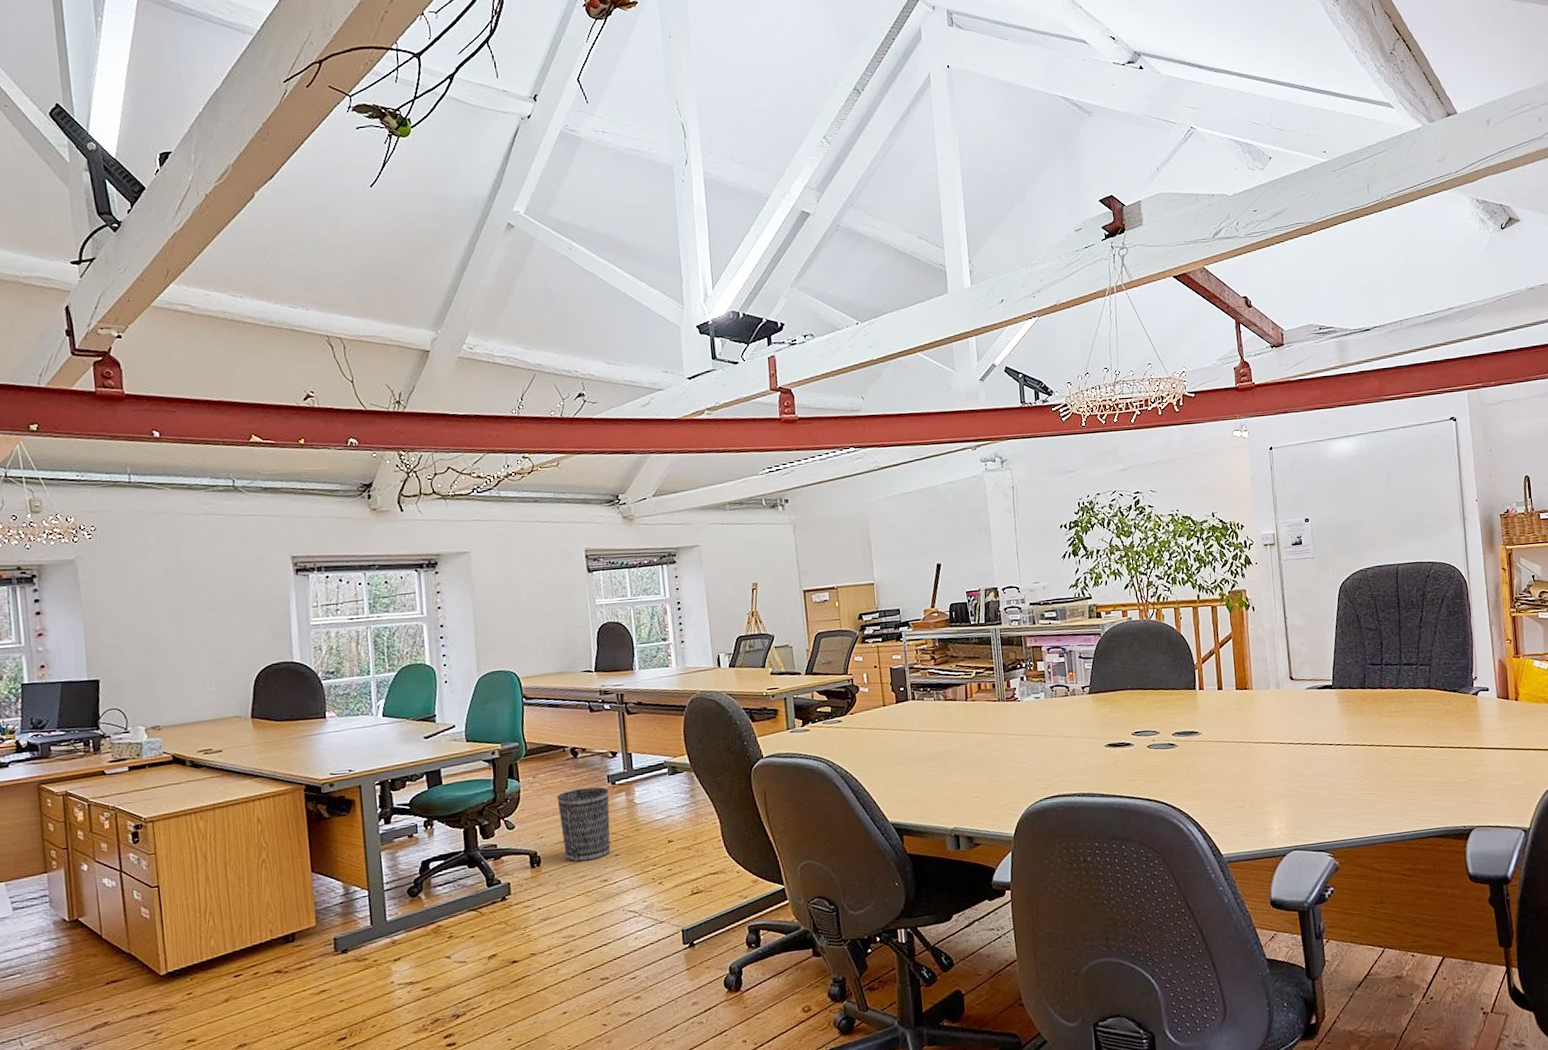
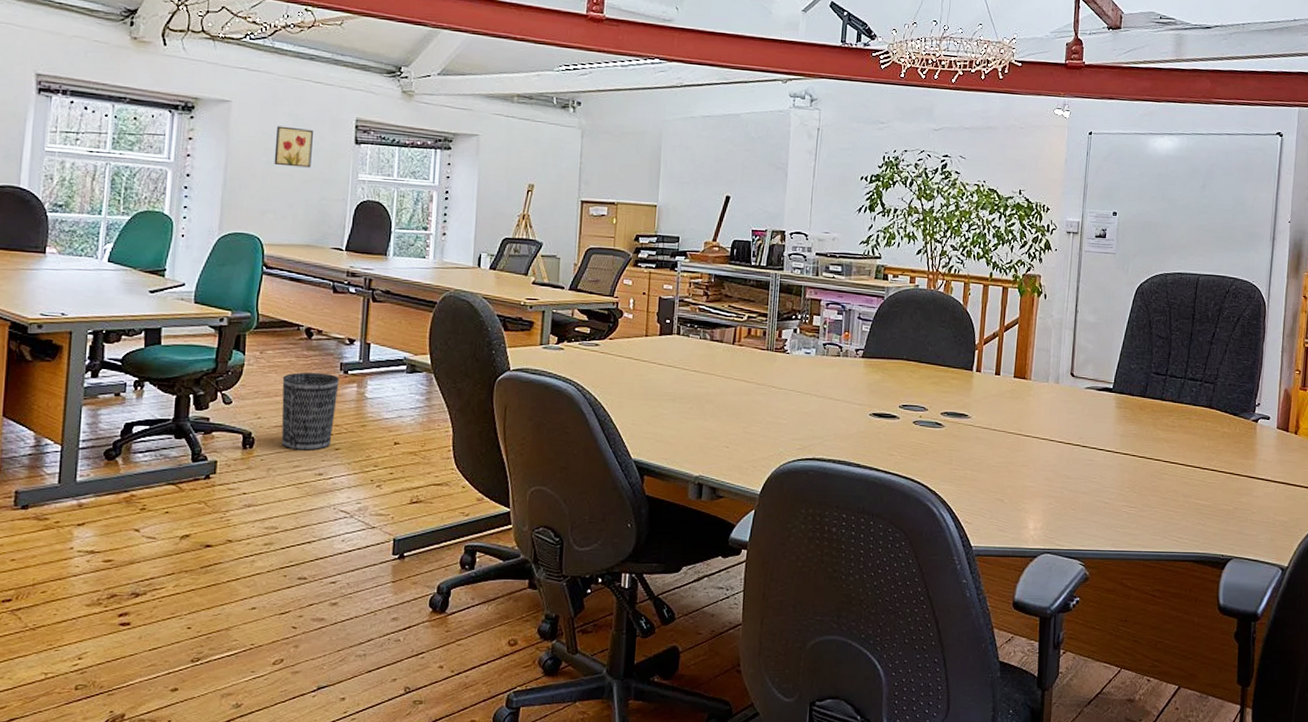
wall art: none [514,566,551,604] -> present [274,126,313,168]

